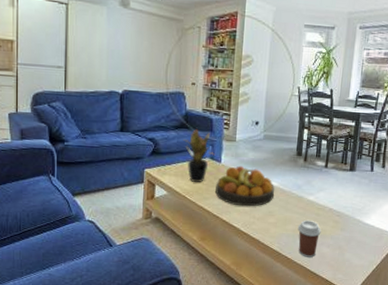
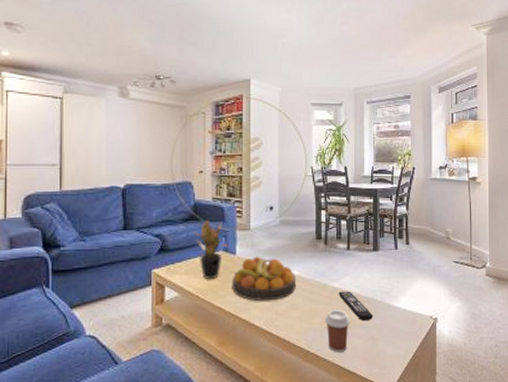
remote control: none [312,204,343,233] -> present [338,291,373,322]

